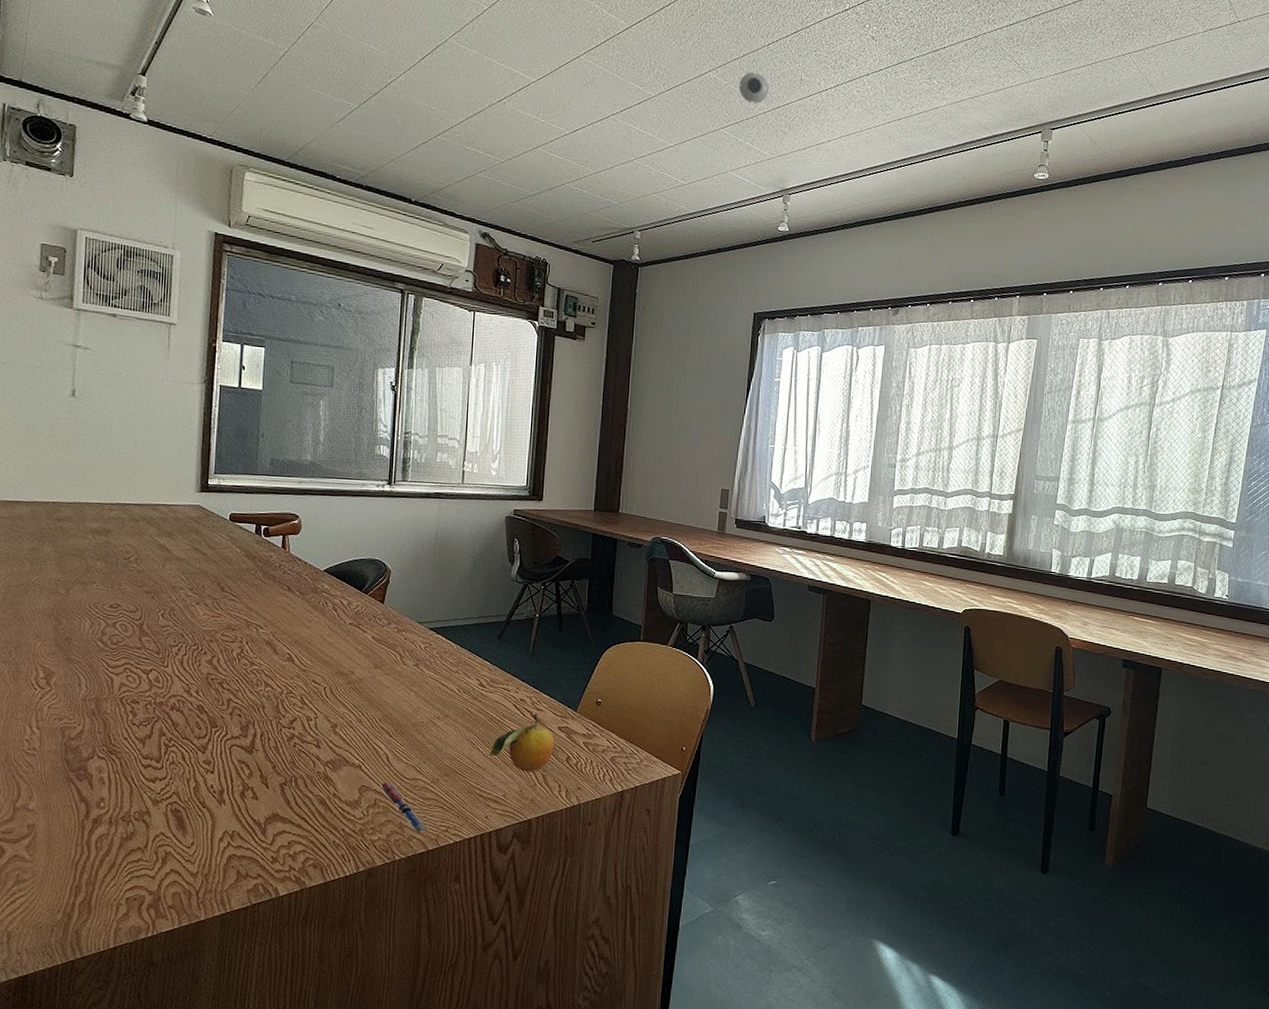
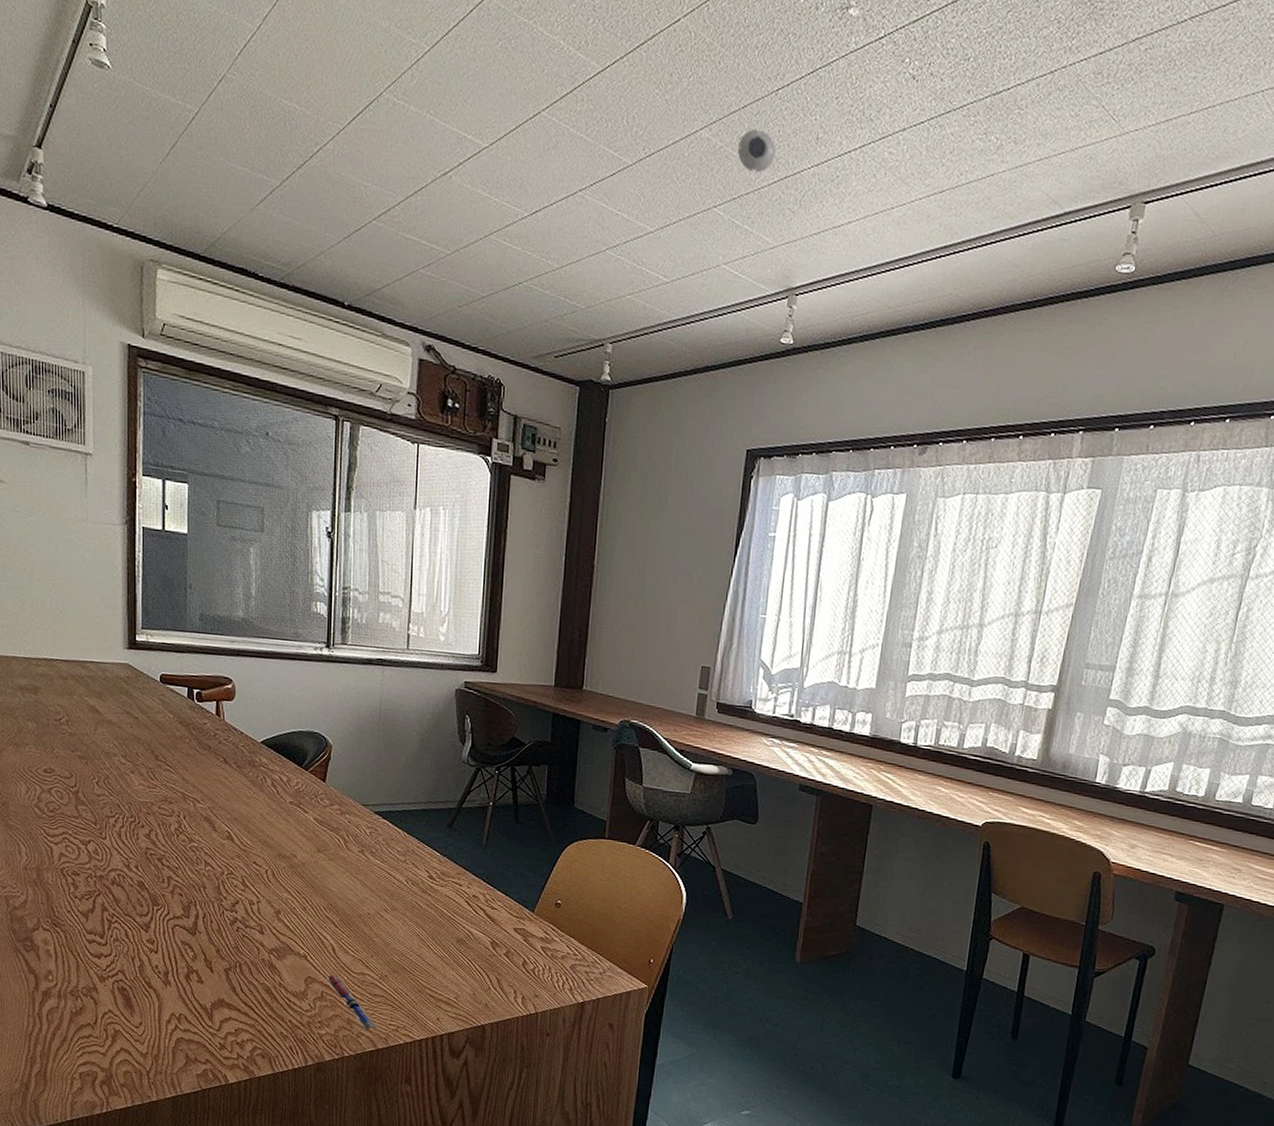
fruit: present [487,713,555,772] -> none [438,912,511,975]

